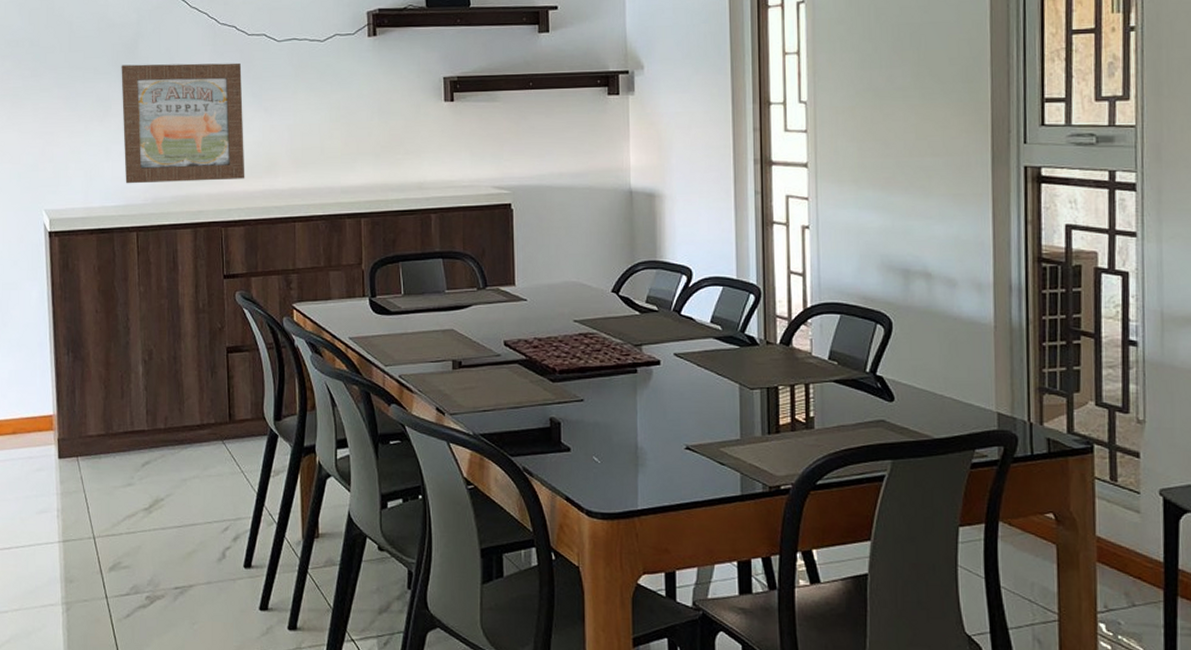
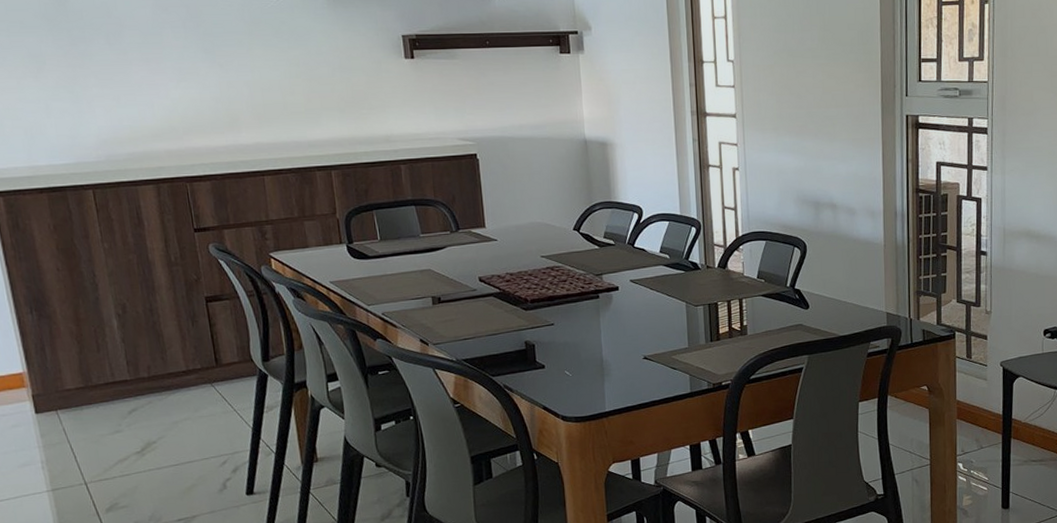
wall art: present [121,62,245,184] -> none [51,18,206,142]

